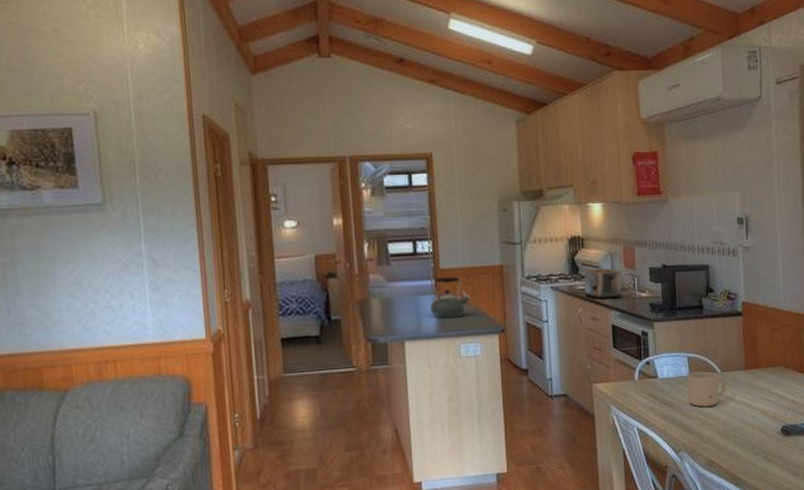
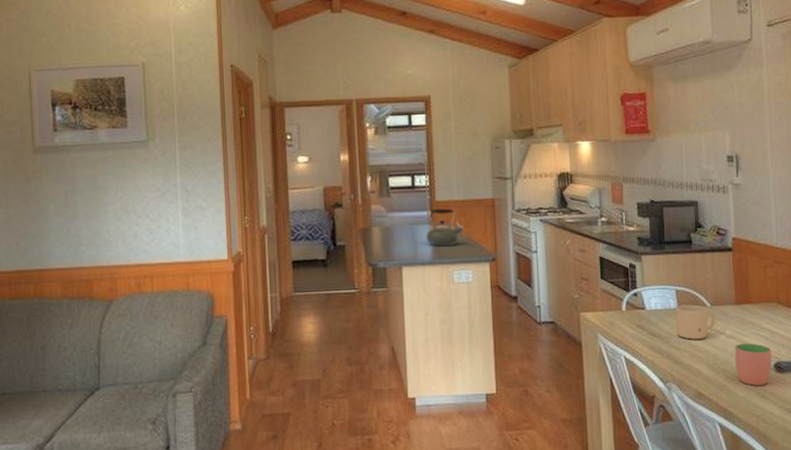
toaster: present [584,268,622,300] -> none [572,203,610,233]
cup: none [743,408,779,451] -> present [734,343,772,386]

